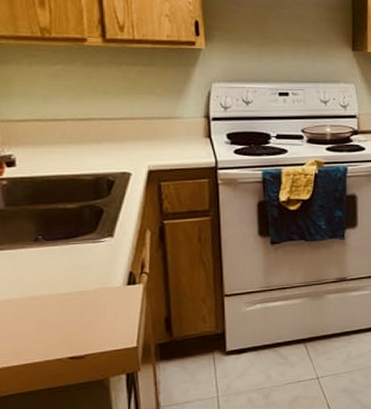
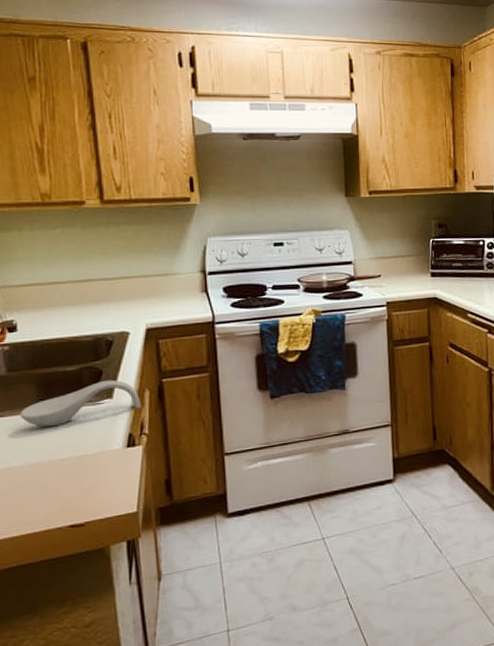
spoon rest: none [19,219,142,262] -> present [20,380,141,428]

